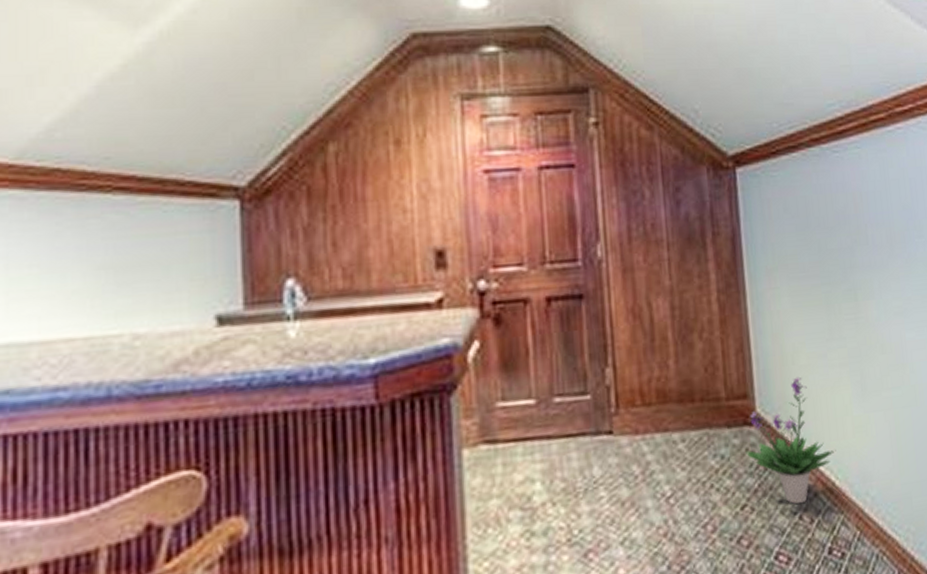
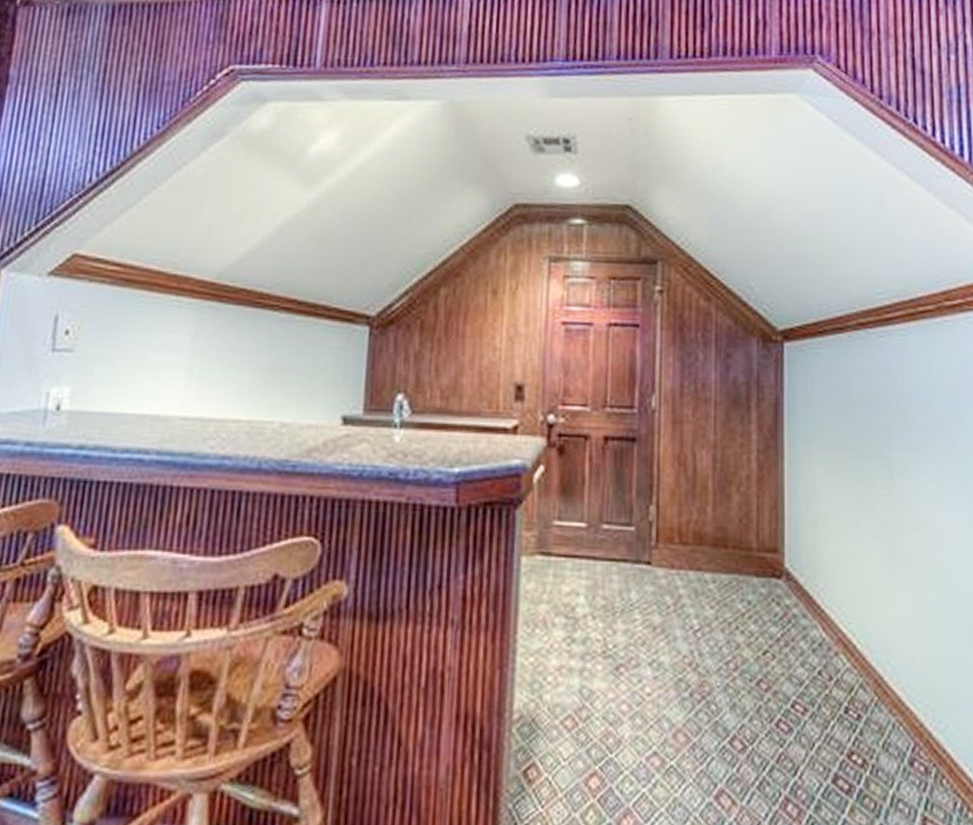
potted plant: present [746,376,836,505] -> none [772,540,860,660]

